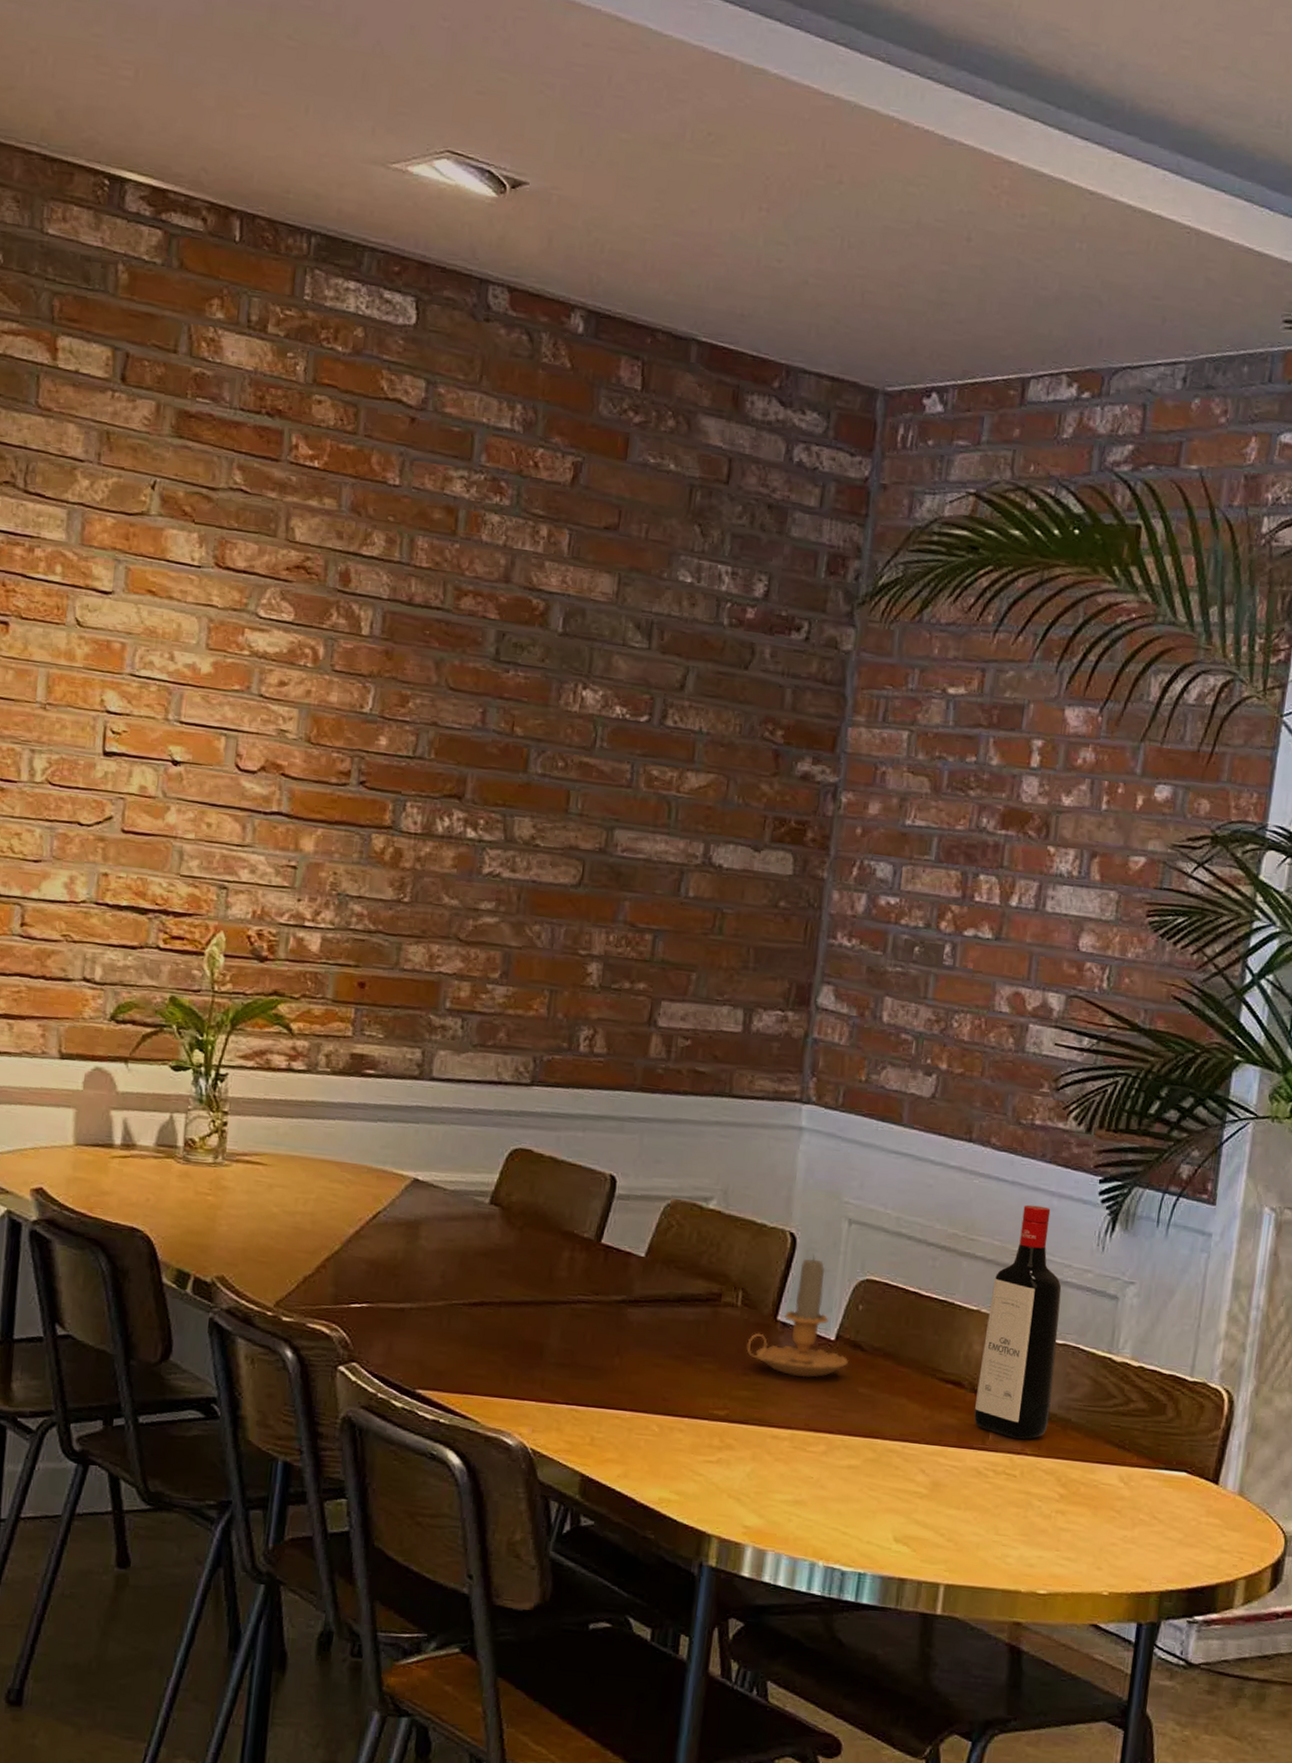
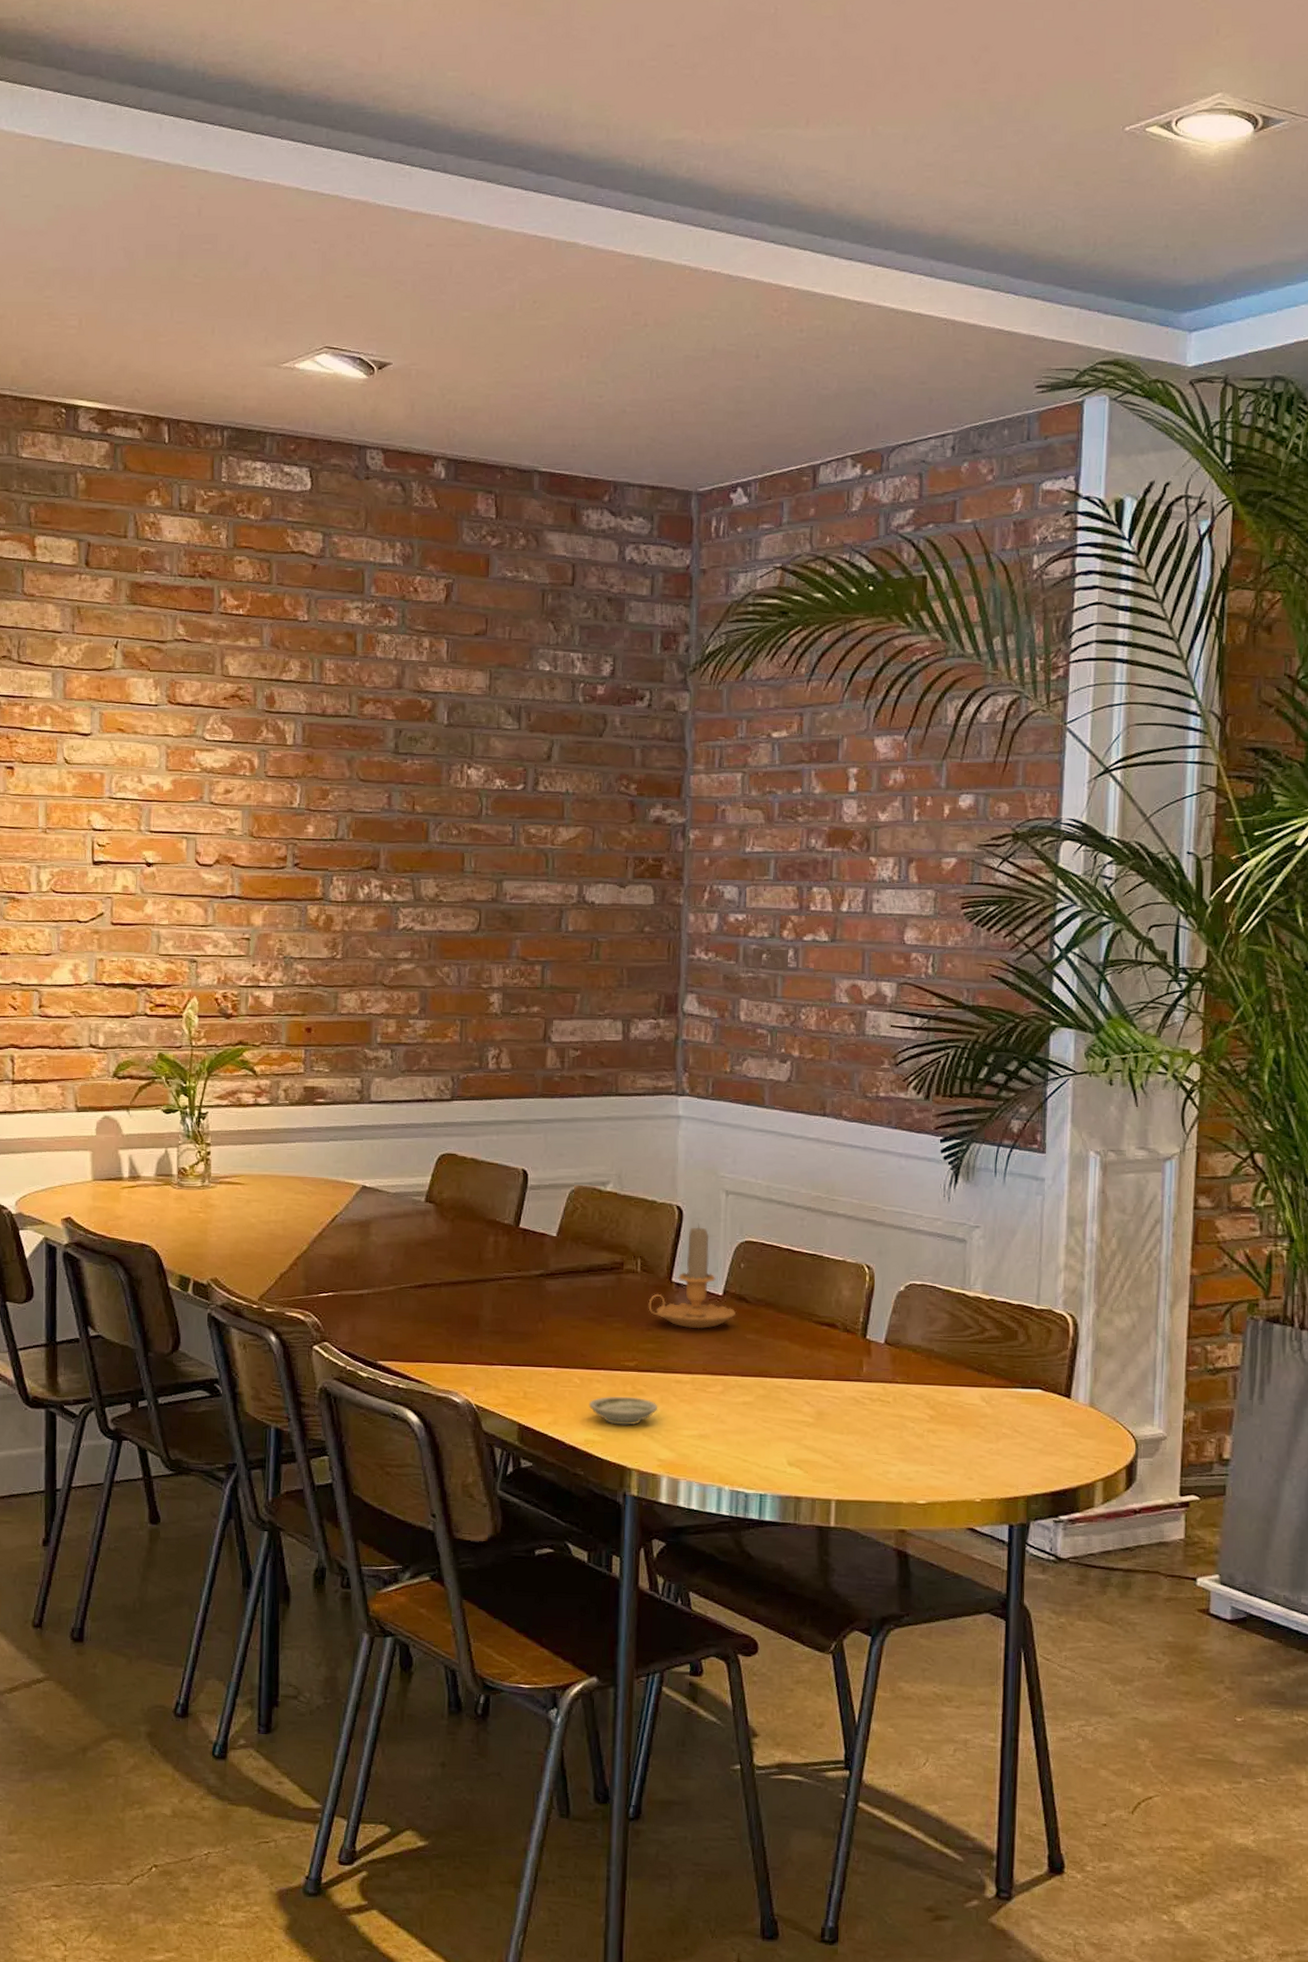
saucer: none [667,1448,749,1484] -> present [588,1396,658,1425]
liquor bottle: present [974,1204,1062,1439] -> none [849,1166,916,1369]

